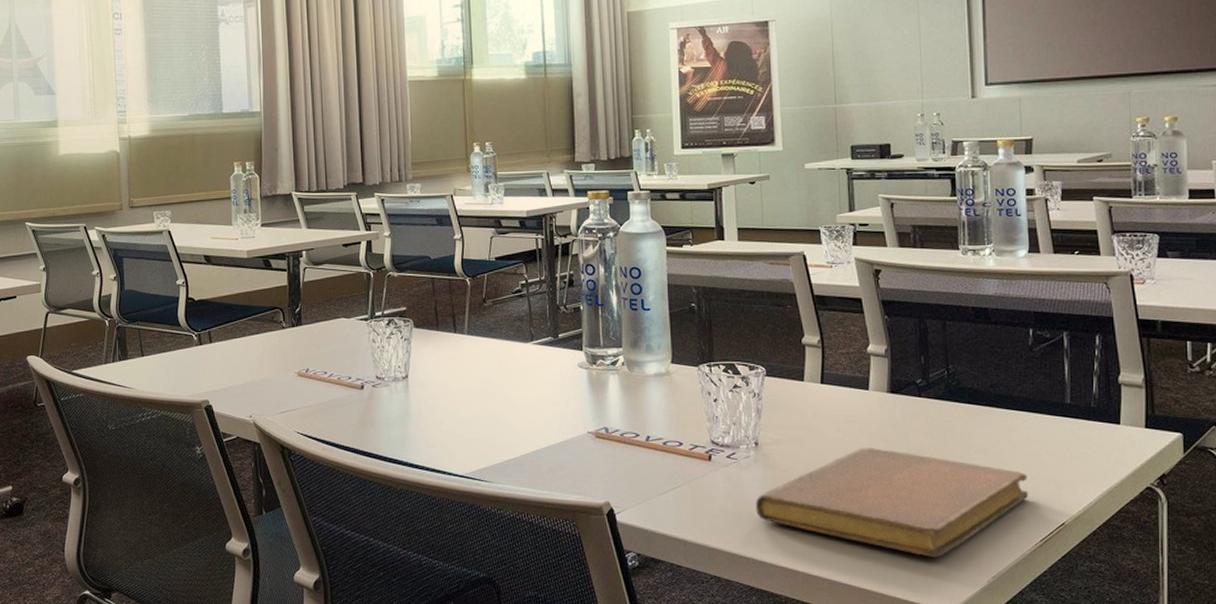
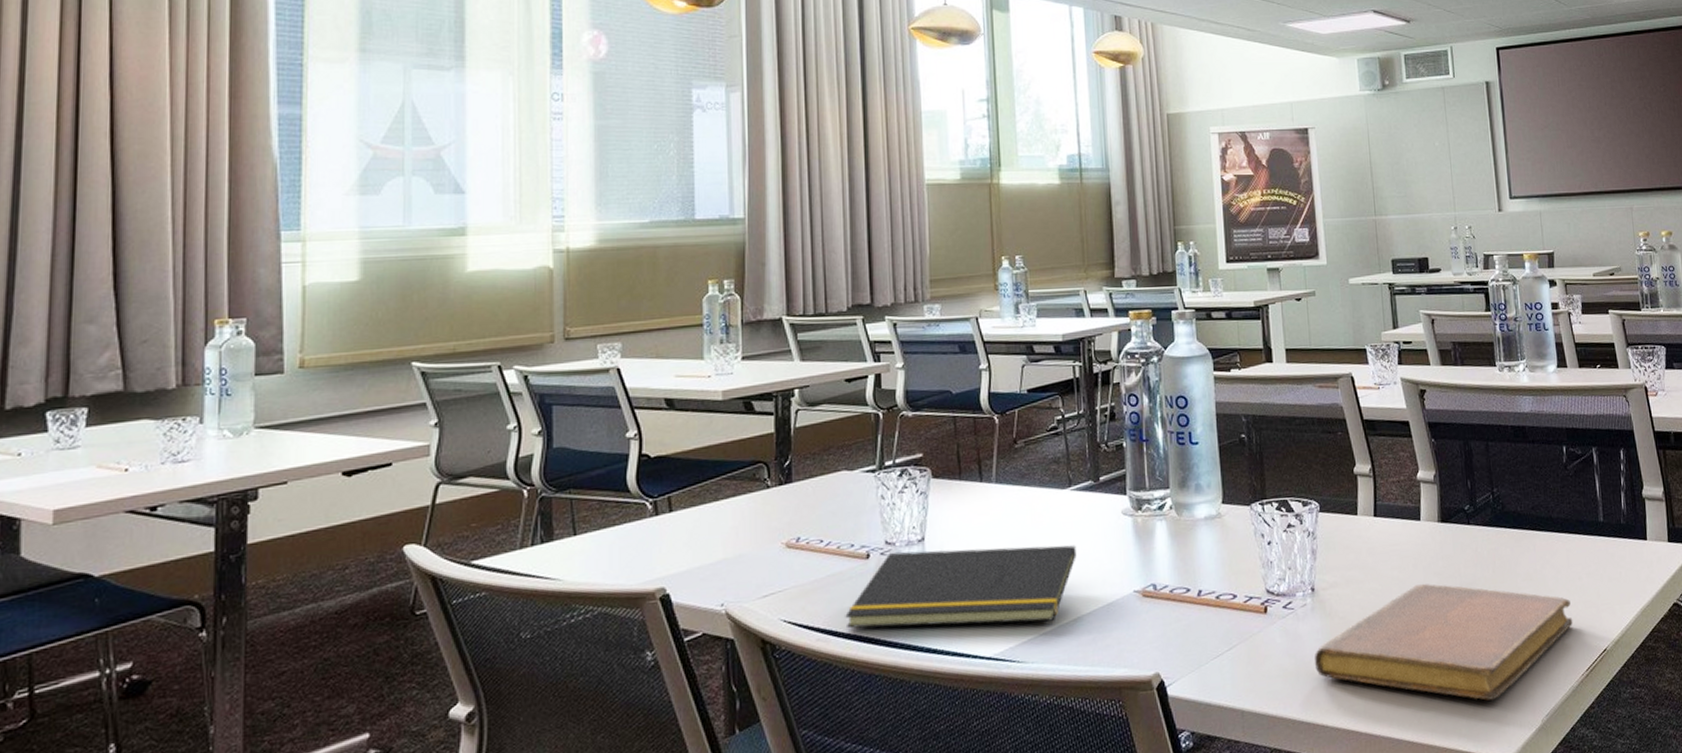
notepad: none [345,385,537,451] -> present [845,545,1077,629]

